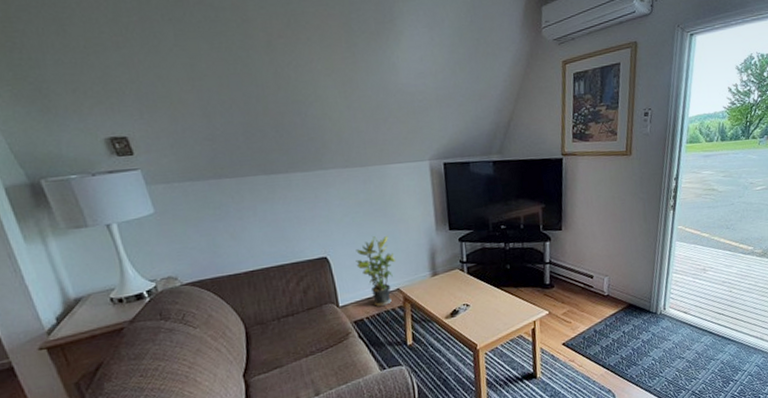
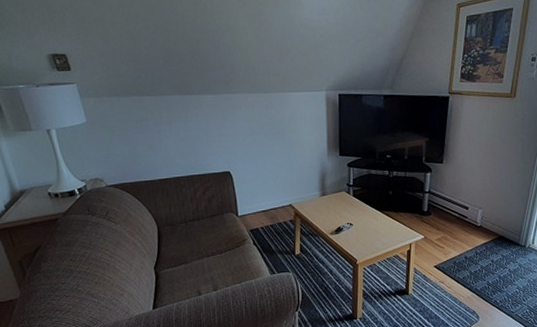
potted plant: present [356,235,397,306] -> none [255,156,291,218]

